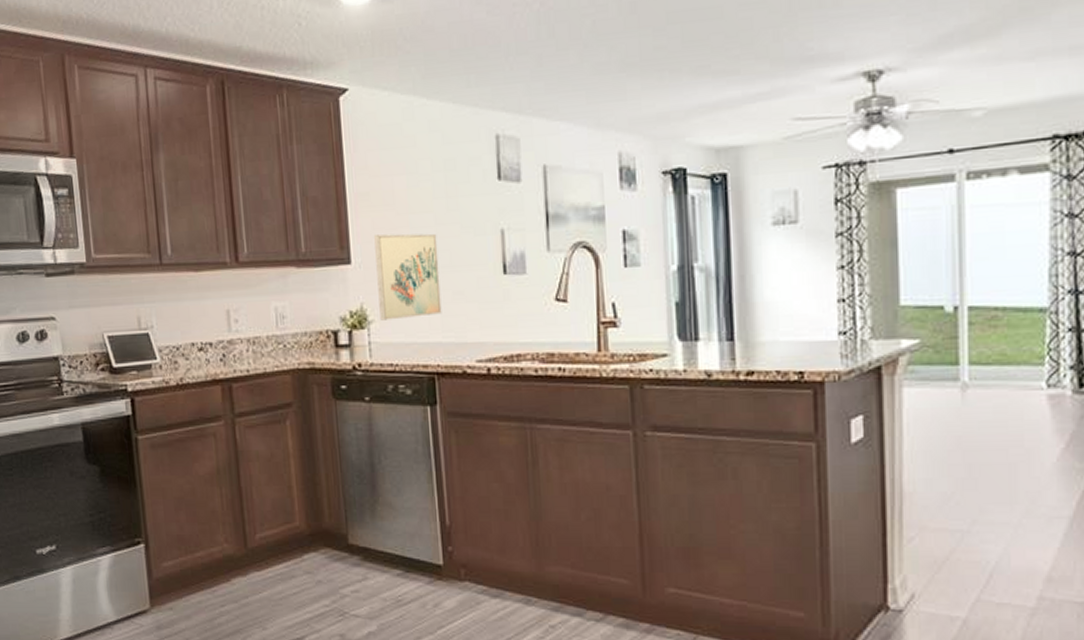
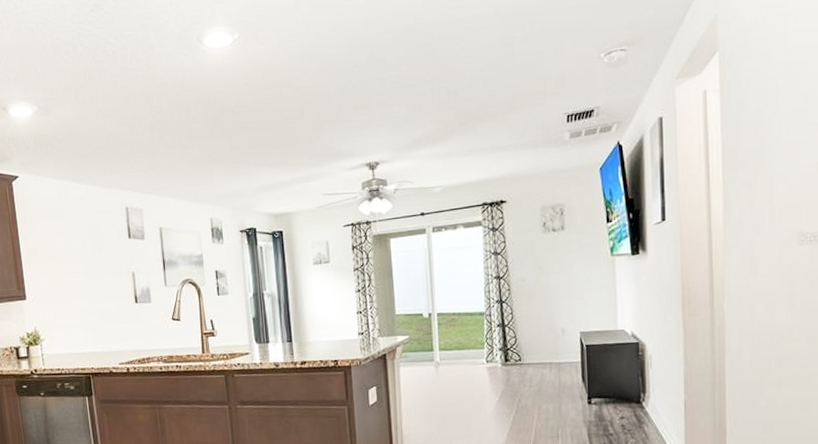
wall art: present [374,233,442,321] -> none [42,276,93,339]

